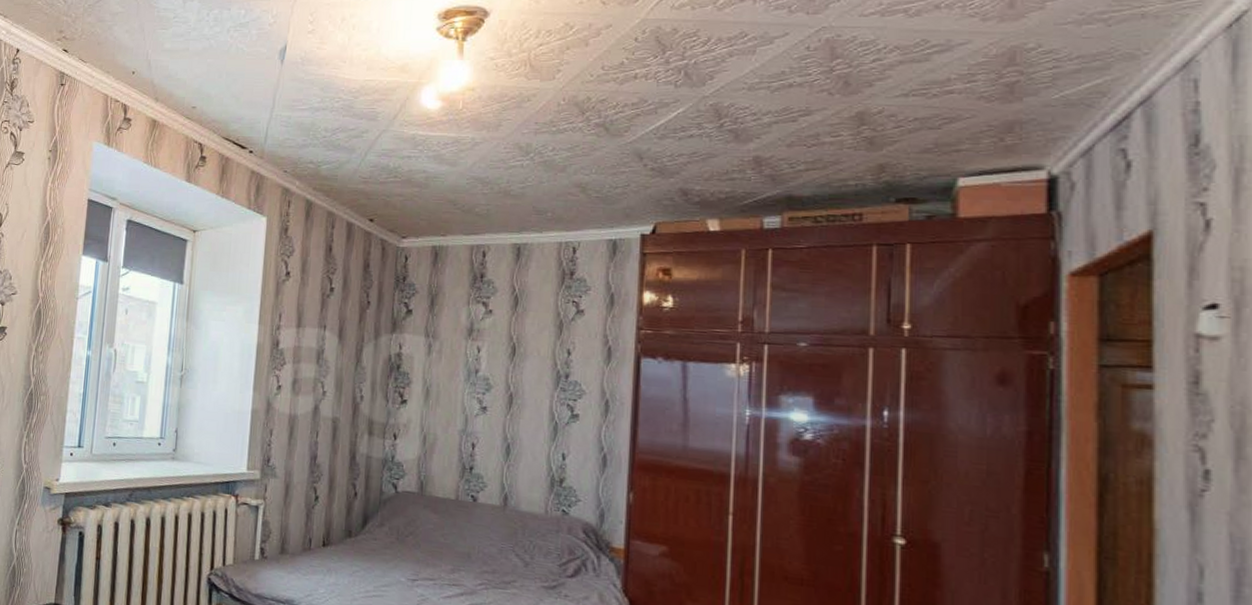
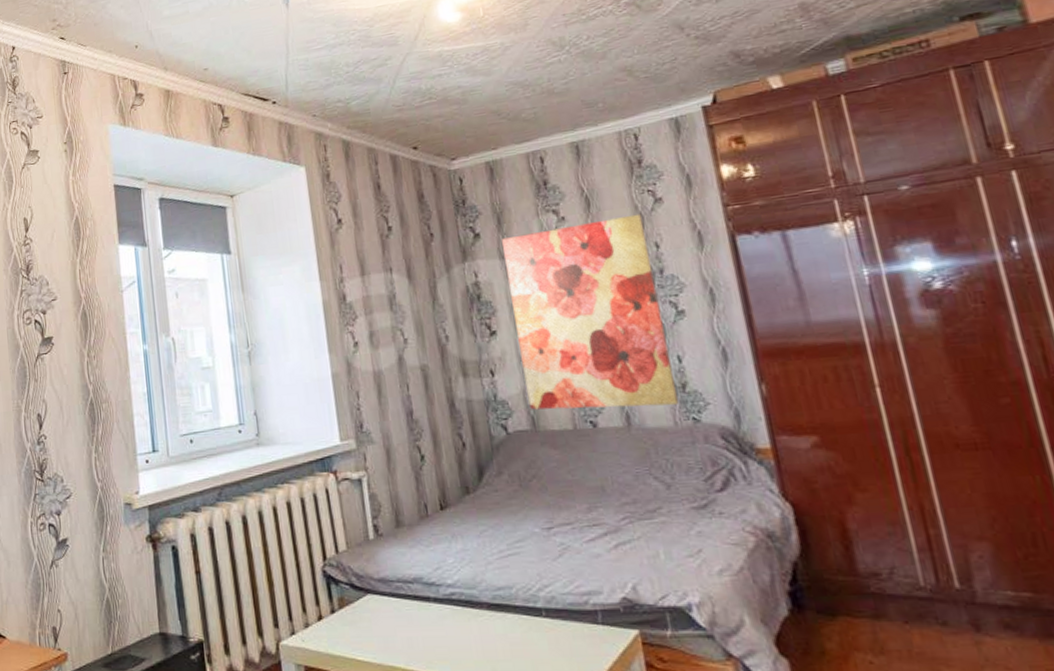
wall art: none [421,318,562,497] -> present [501,213,680,410]

